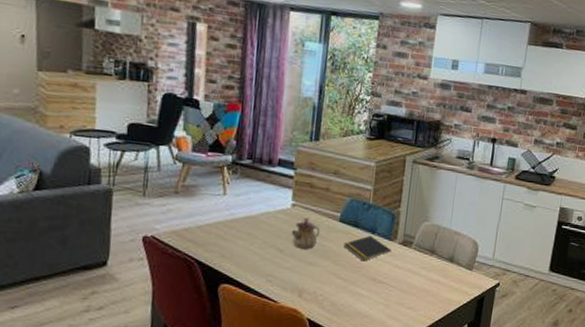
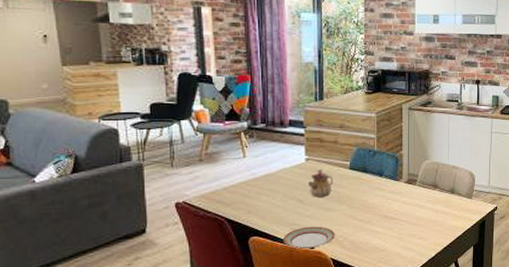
plate: none [255,280,315,306] -> present [282,226,335,250]
notepad: present [343,235,391,261] -> none [356,178,398,202]

